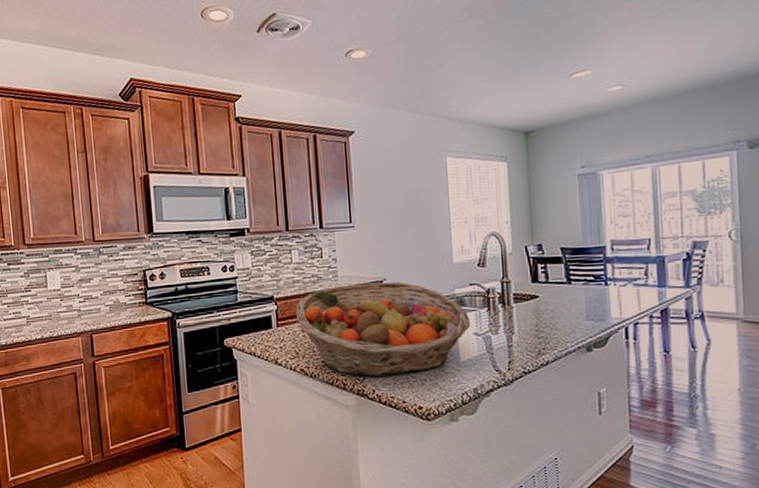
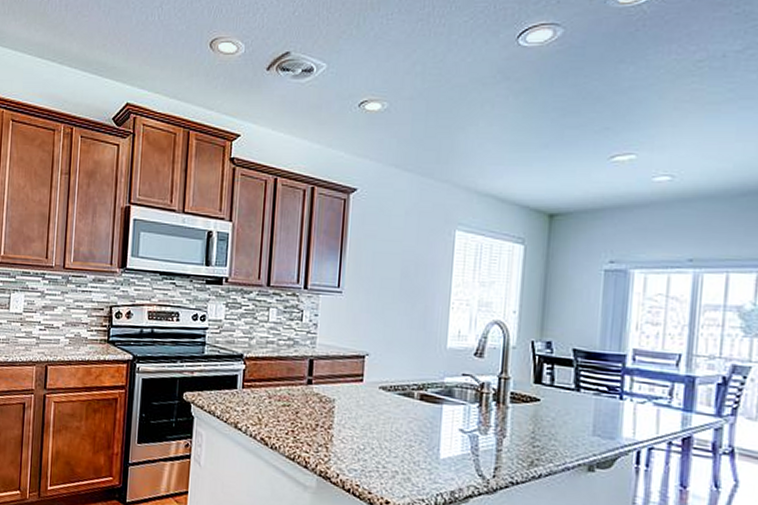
fruit basket: present [296,281,471,377] -> none [265,354,458,462]

